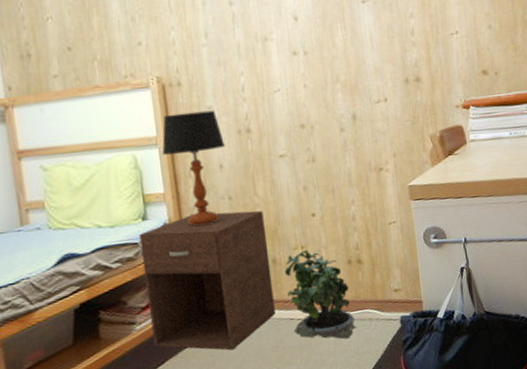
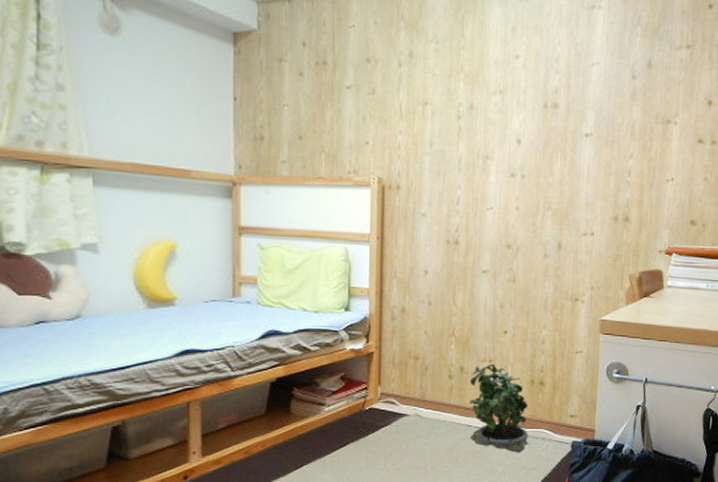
nightstand: present [139,210,276,351] -> none [339,313,459,445]
table lamp: present [162,110,226,226] -> none [372,215,434,325]

